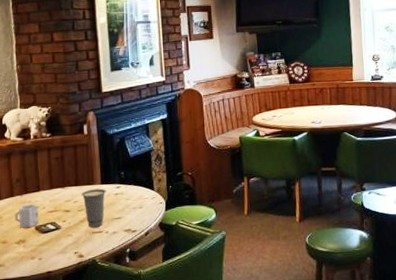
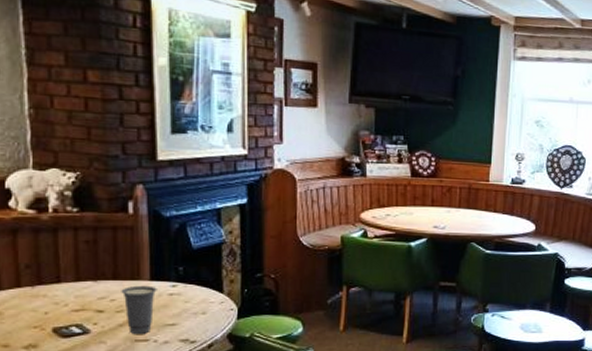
cup: present [14,204,39,228] -> none [22,298,58,329]

